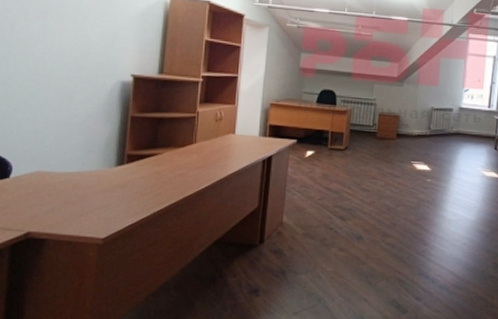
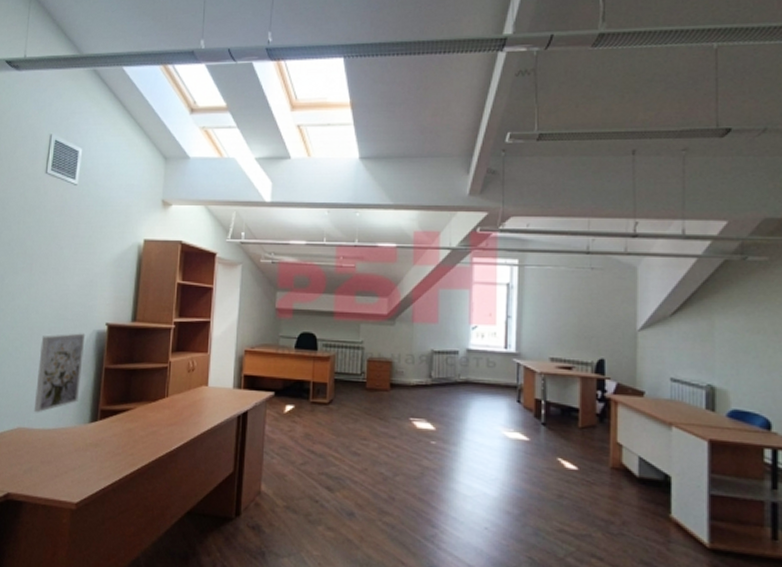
wall art: none [54,82,109,158] -> present [33,333,86,413]

